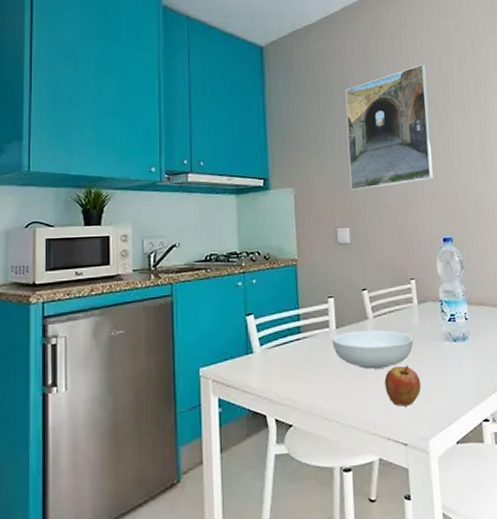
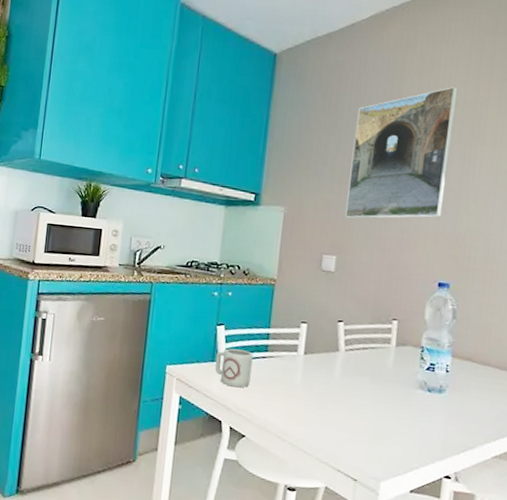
cup: none [249,336,289,377] -> present [215,348,253,388]
serving bowl: present [332,329,414,369] -> none [297,359,384,403]
fruit: present [384,365,421,407] -> none [344,403,384,444]

